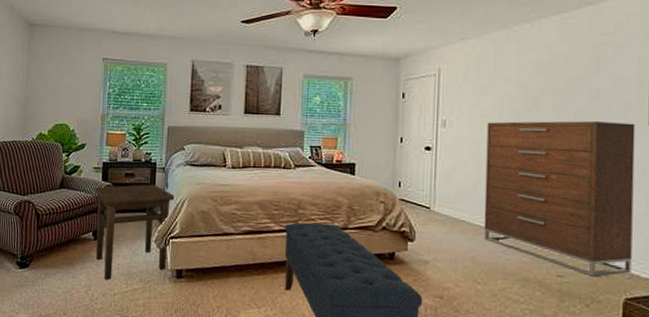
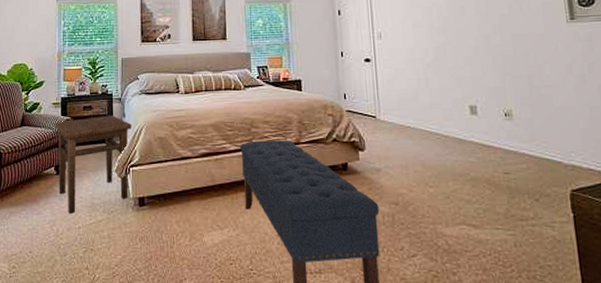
dresser: present [484,121,636,277] -> none [419,22,573,171]

